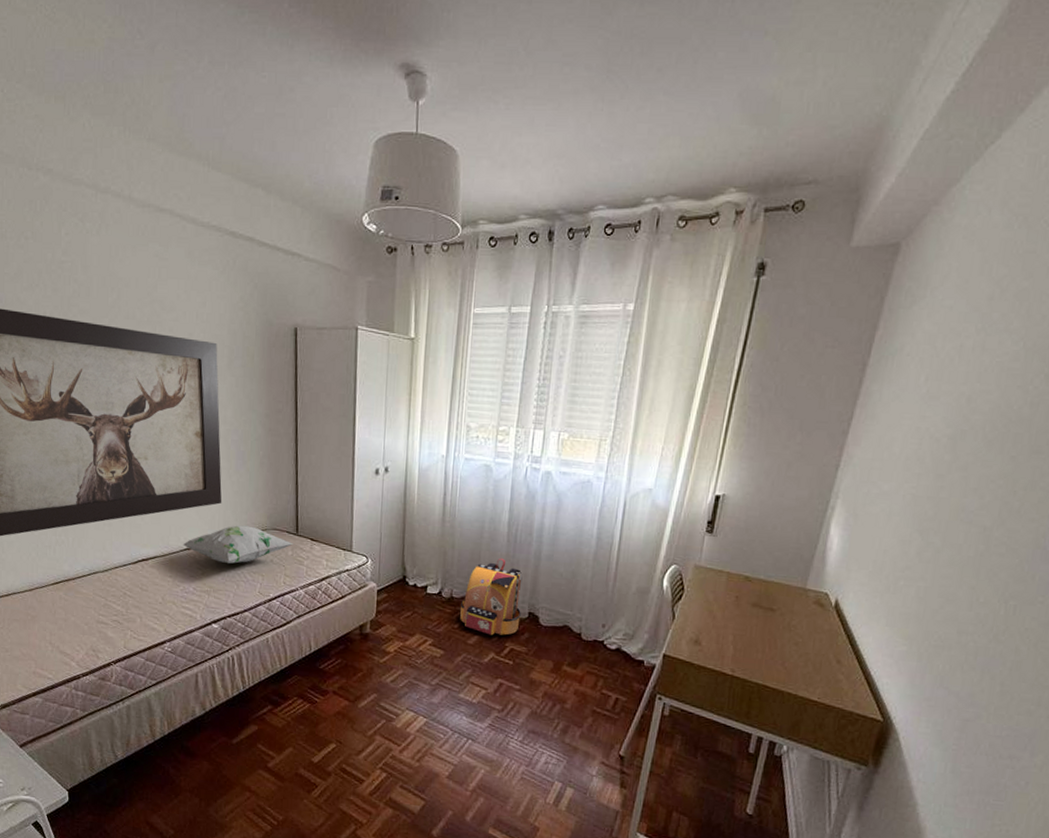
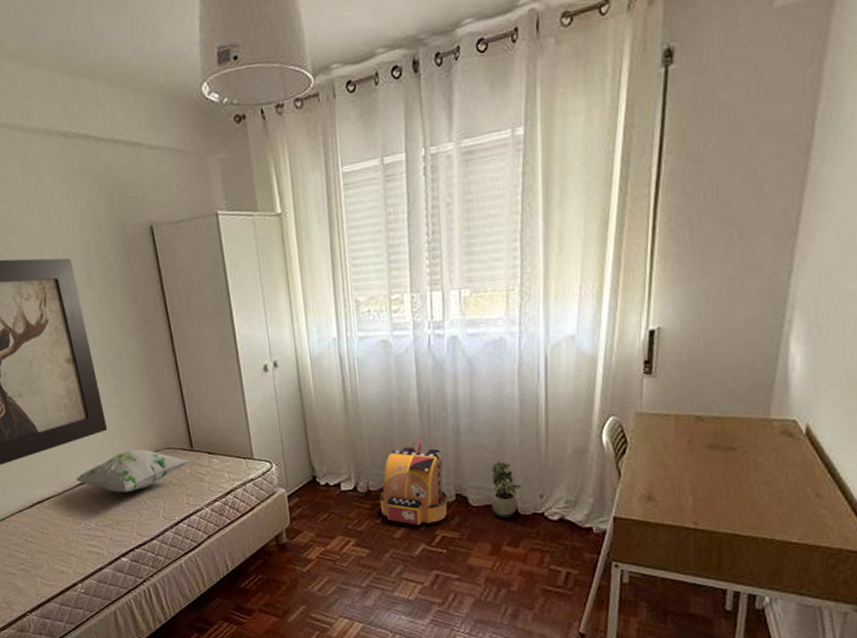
potted plant: none [558,588,588,641] -> present [490,460,522,518]

